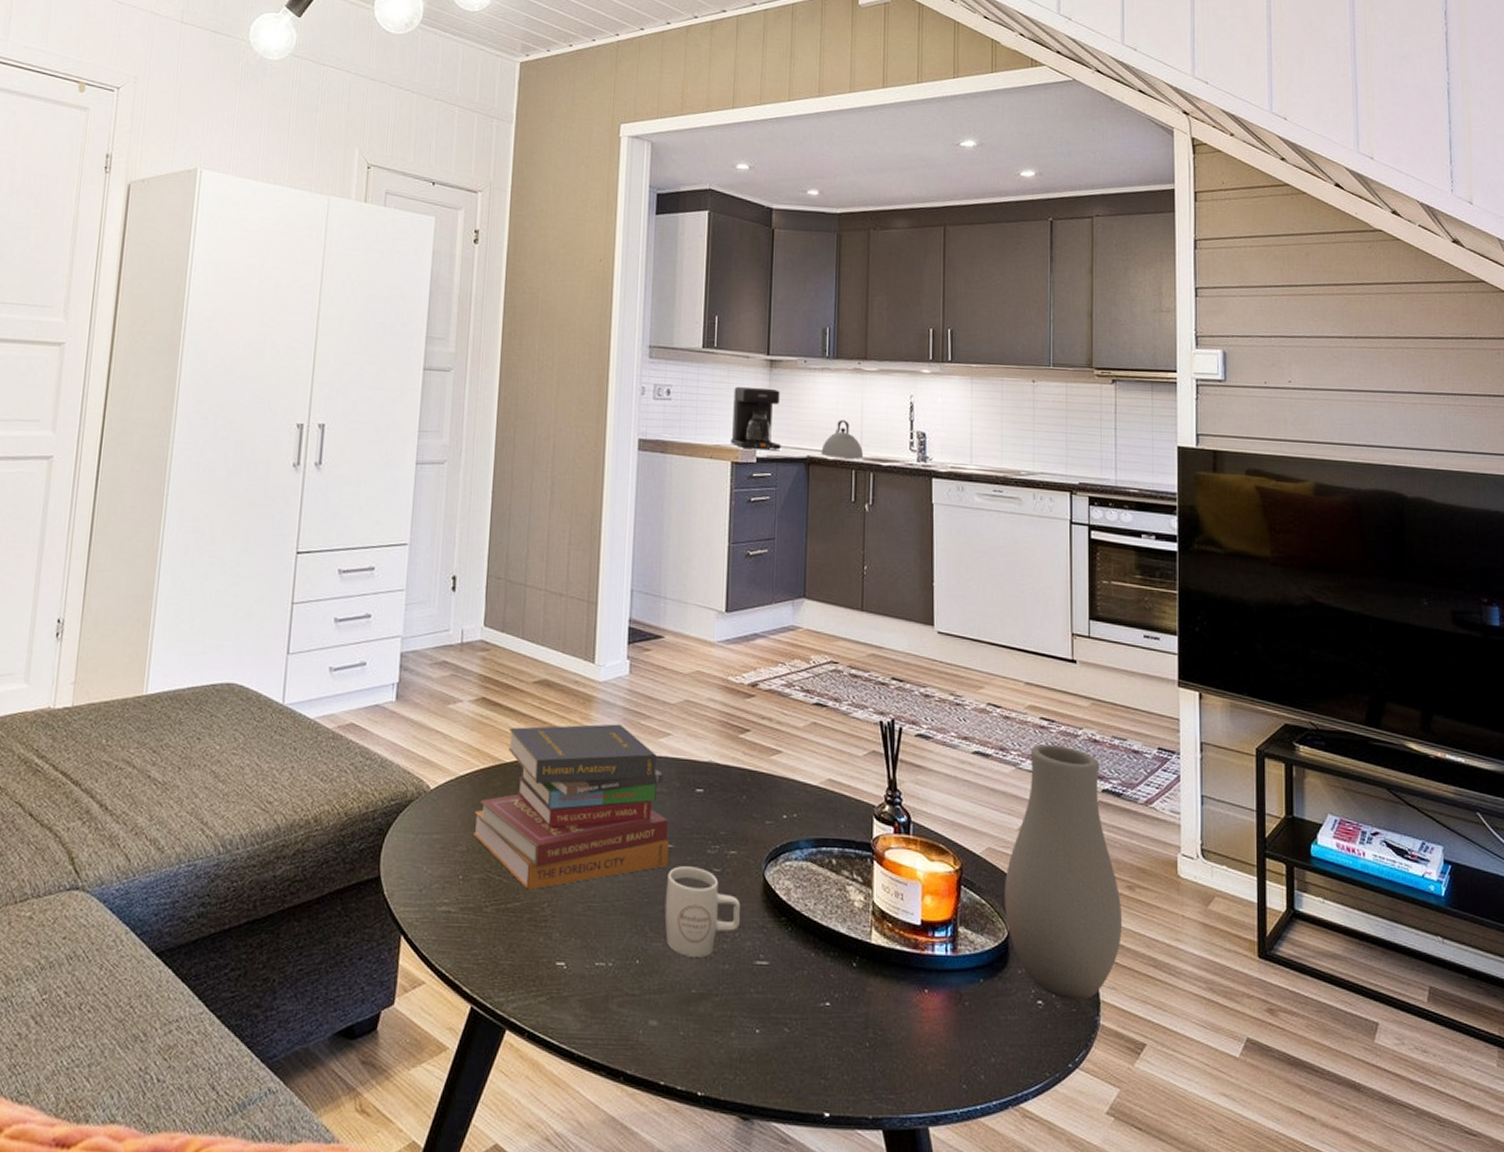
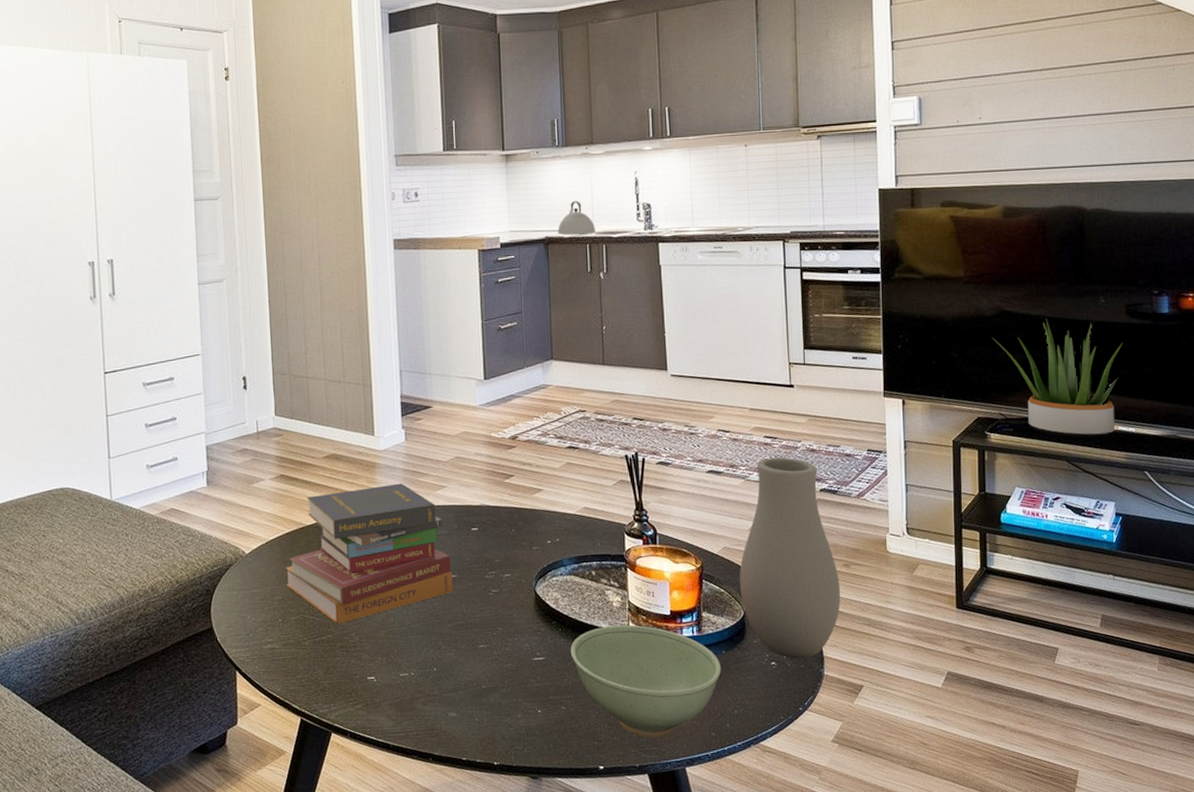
mug: present [664,866,741,957] -> none [453,590,519,661]
coffee maker: present [731,386,781,451] -> none [475,180,521,237]
bowl: none [800,931,978,1084] -> present [570,625,722,739]
potted plant: none [1301,616,1449,765] -> present [992,318,1123,440]

